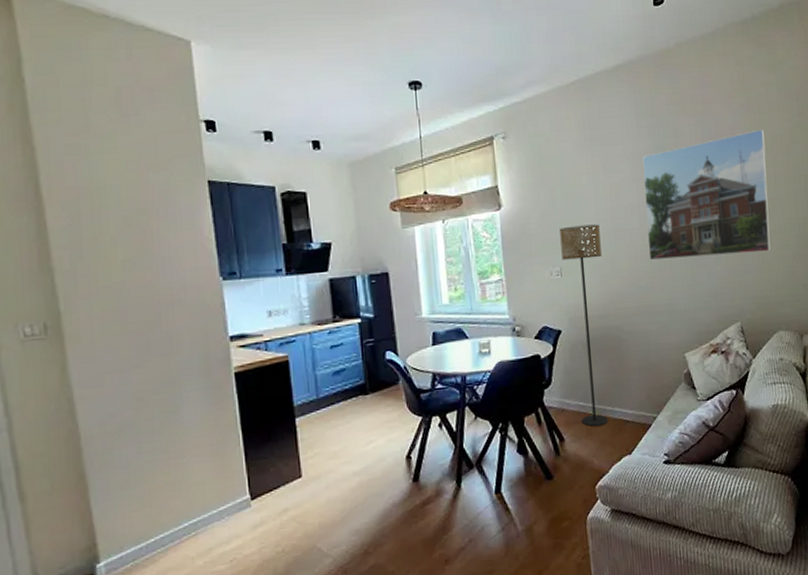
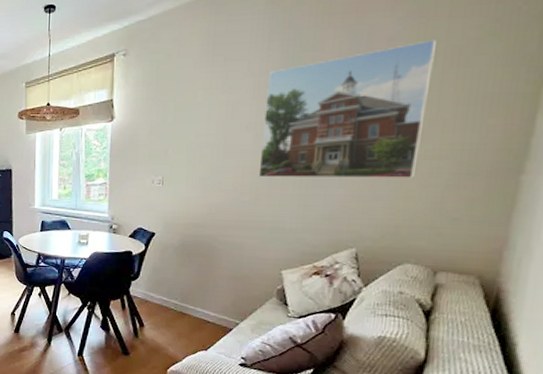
floor lamp: present [560,224,609,427] -> none [163,139,209,321]

